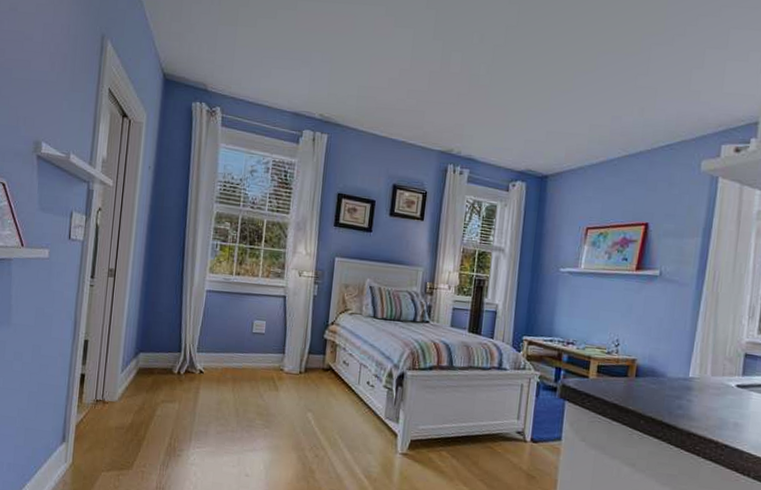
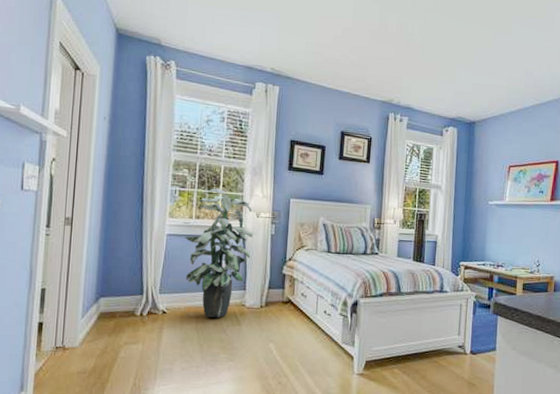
indoor plant: none [224,243,295,381] -> present [185,188,254,318]

